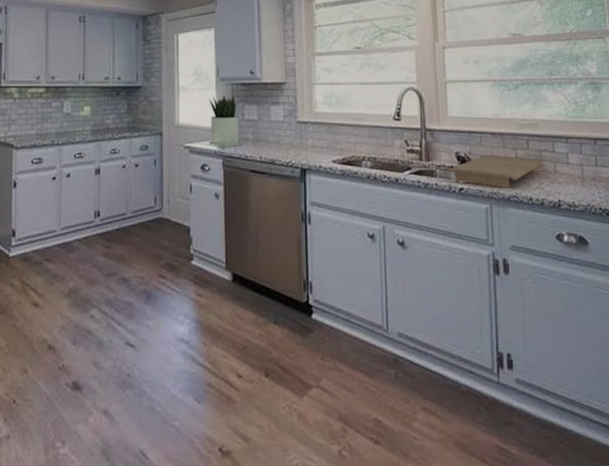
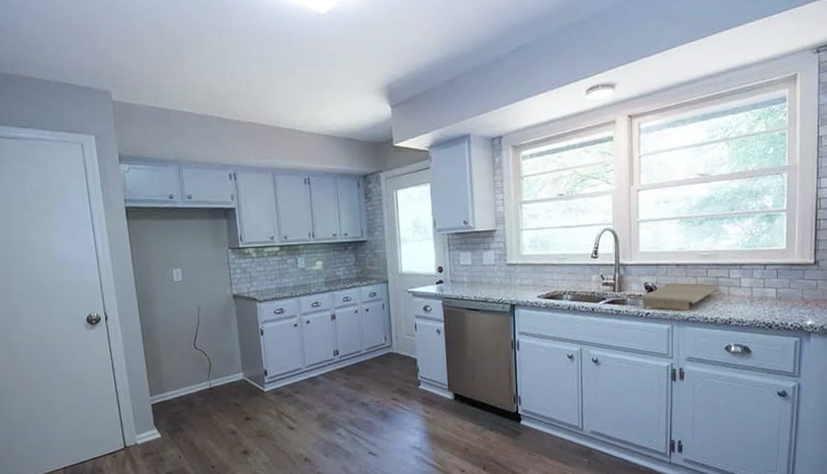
planter: present [208,96,242,148] -> none [427,244,459,291]

